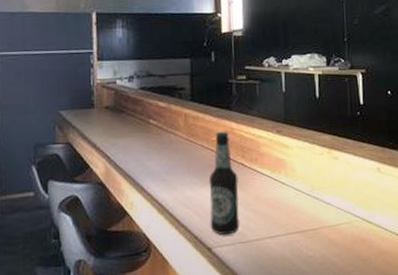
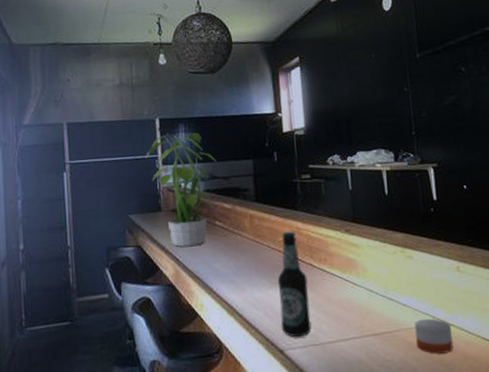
potted plant: none [80,28,153,145] -> present [146,132,216,247]
candle: none [336,216,371,250] -> present [414,318,454,354]

